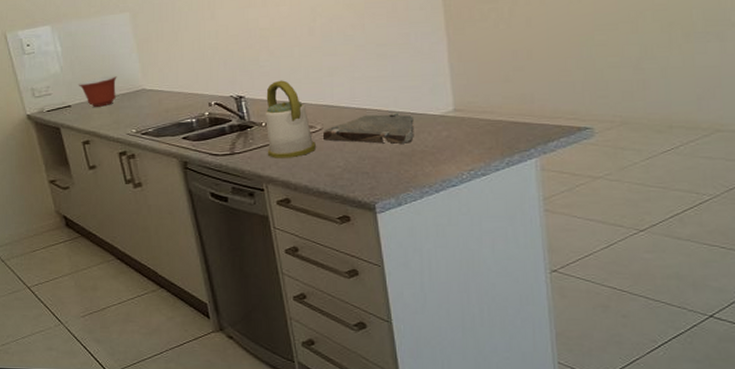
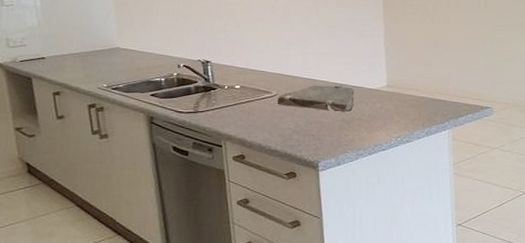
mixing bowl: present [78,75,117,107] -> none [54,32,93,61]
kettle: present [265,80,316,158] -> none [227,49,271,119]

